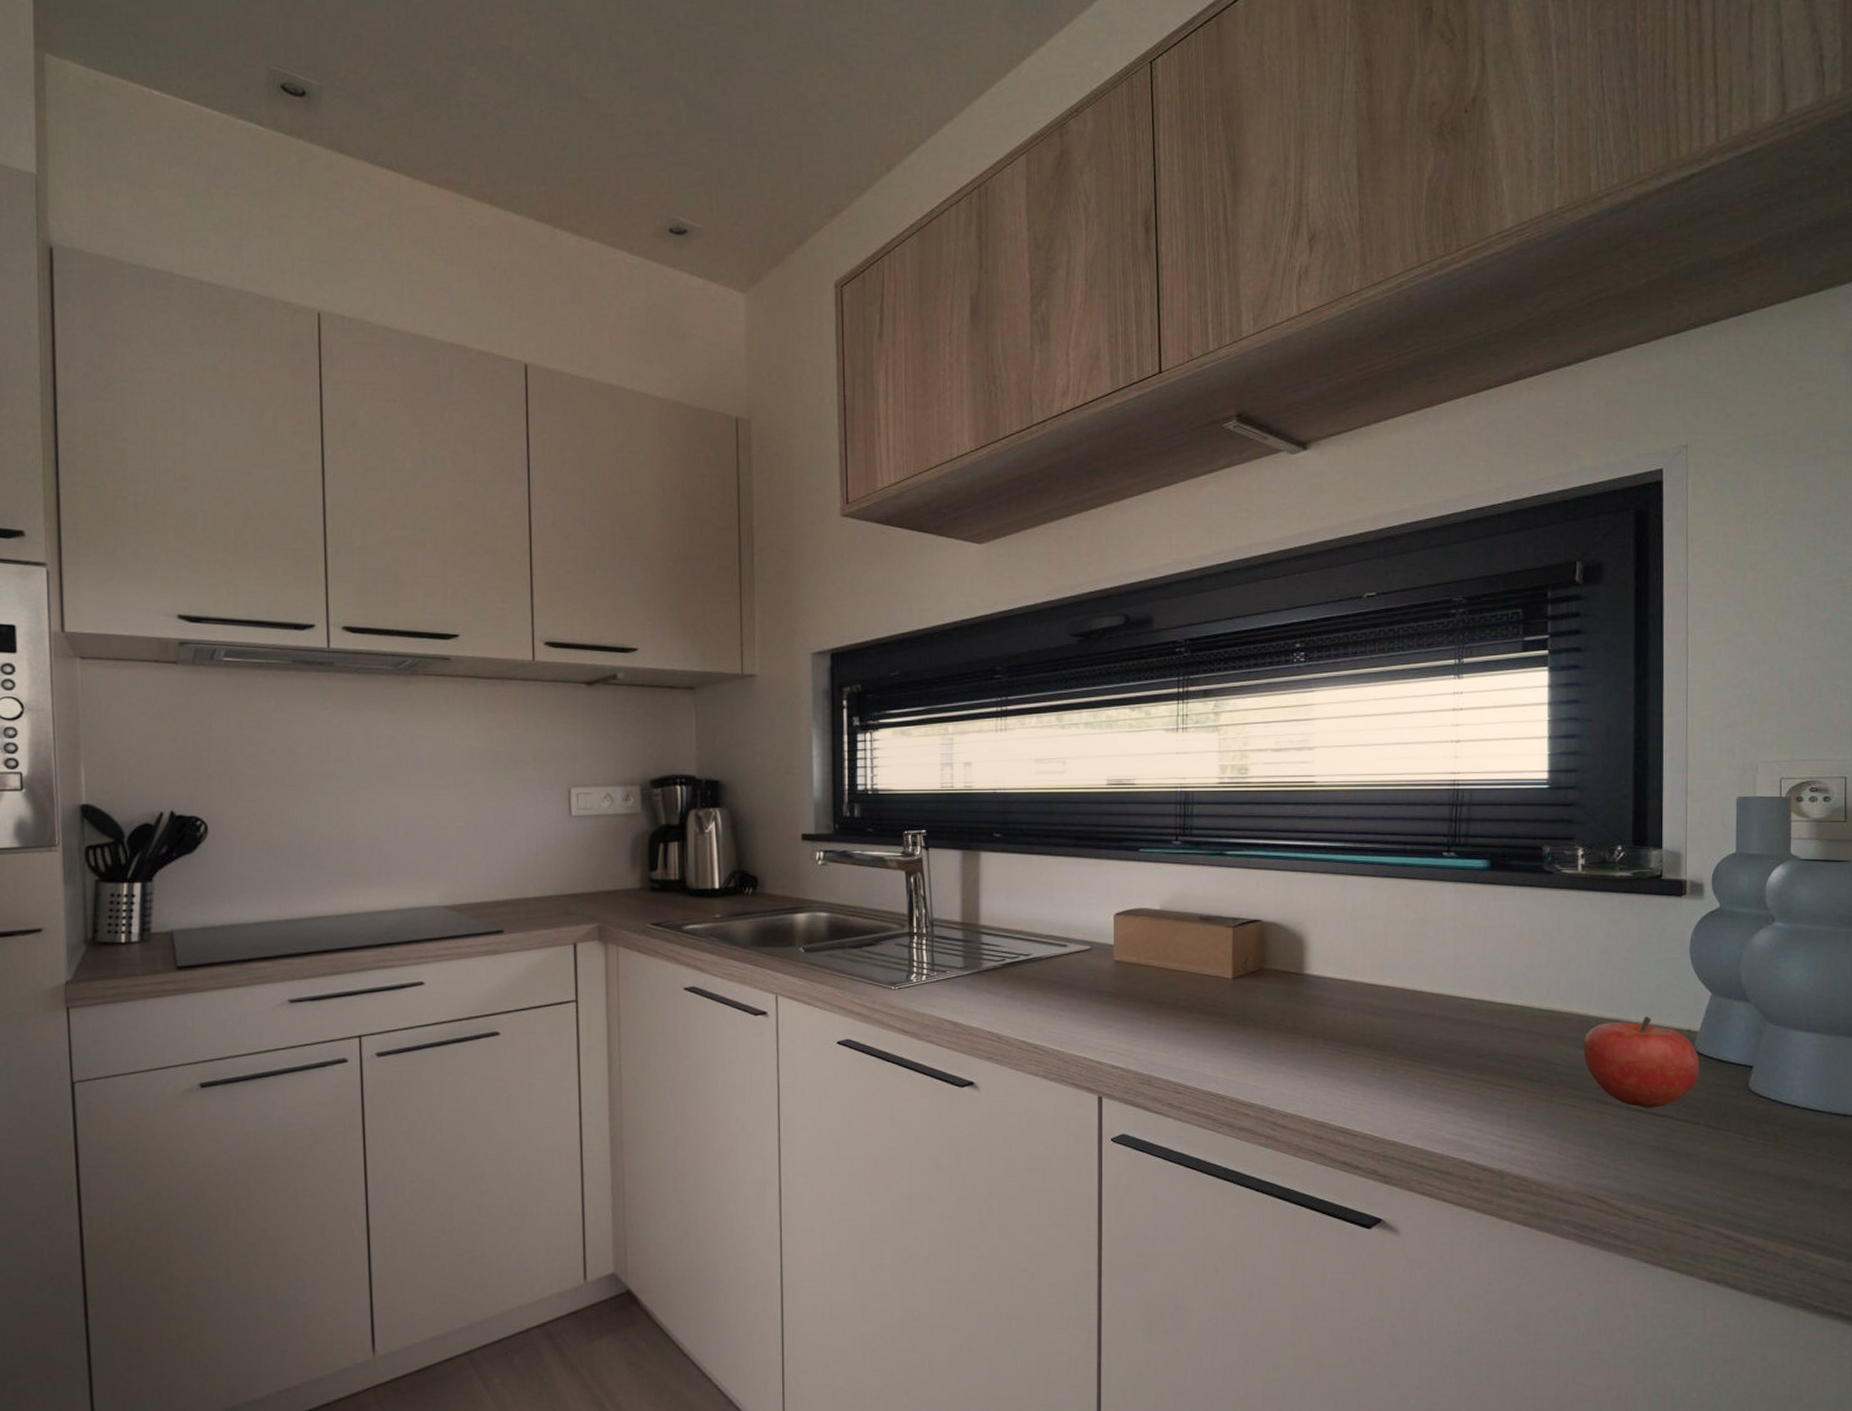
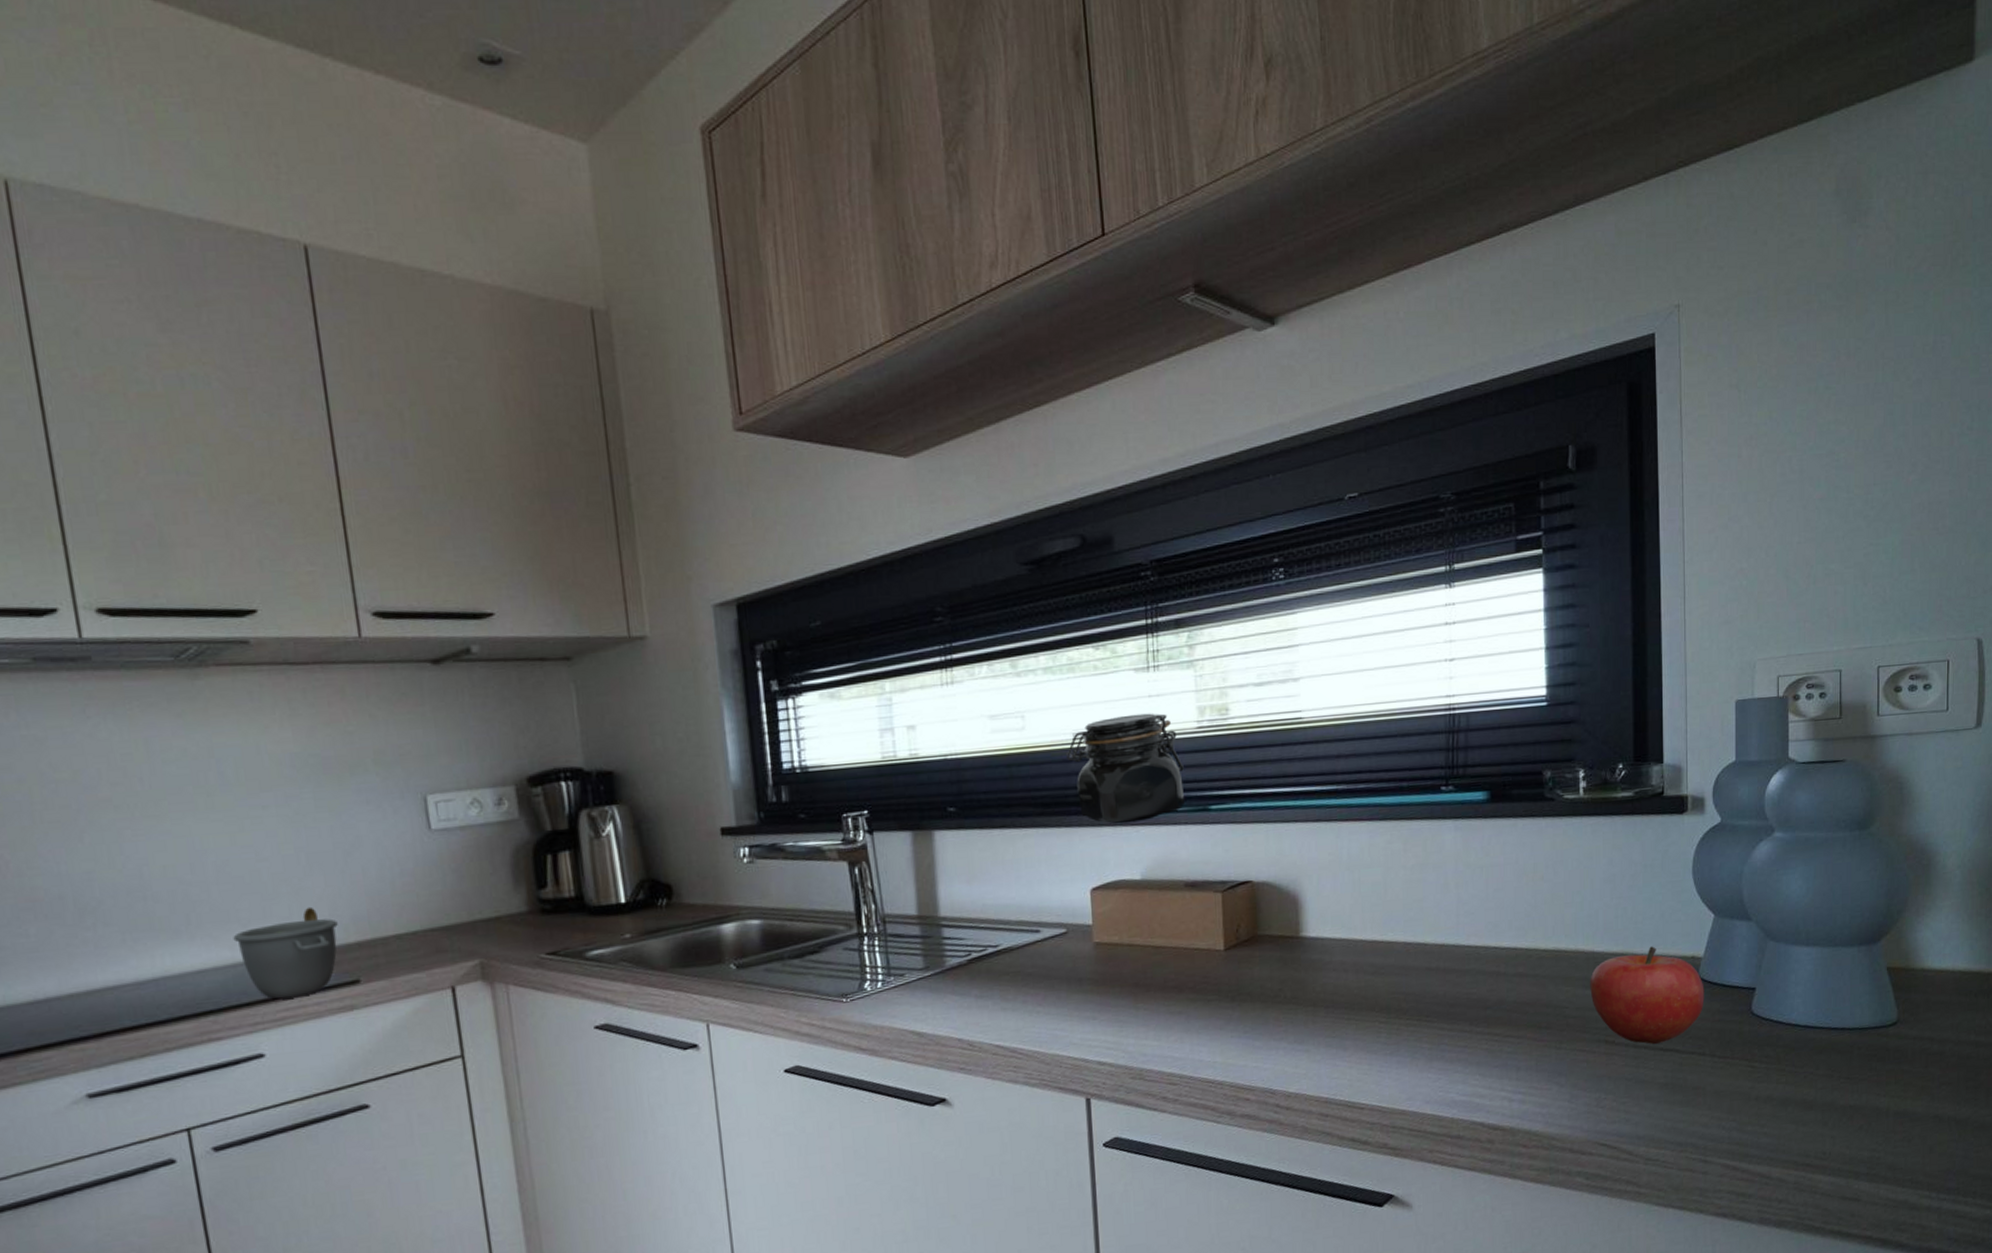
cooking pot: none [412,868,492,940] -> present [233,906,338,999]
jar: none [1101,767,1204,860] -> present [1067,713,1184,824]

